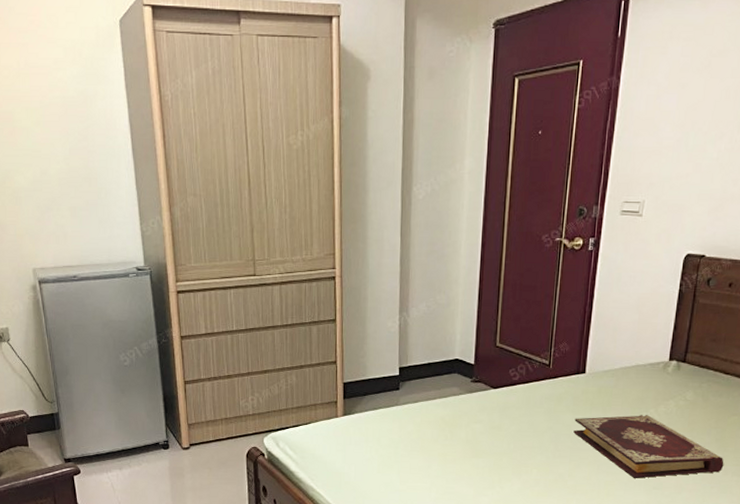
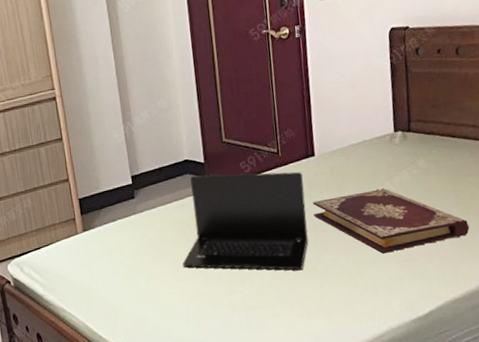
laptop: none [436,376,569,482] -> present [182,171,308,270]

